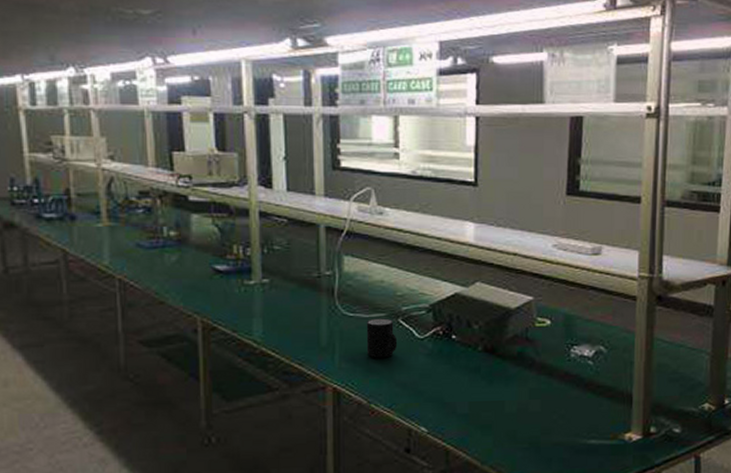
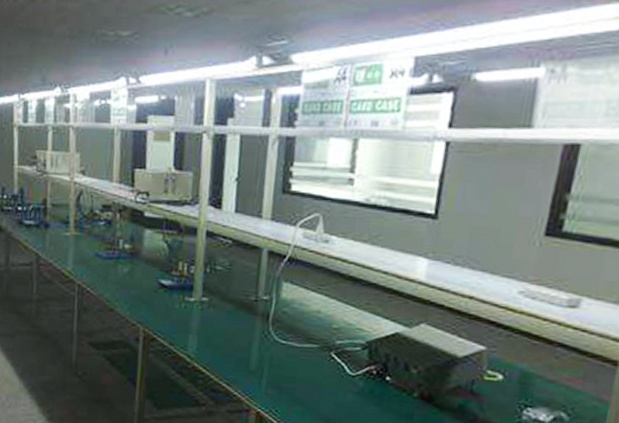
mug: present [366,318,398,358] -> none [294,348,327,390]

